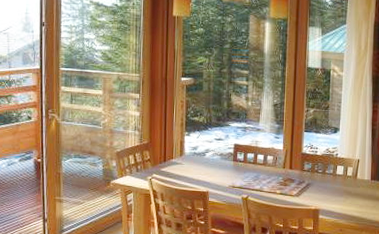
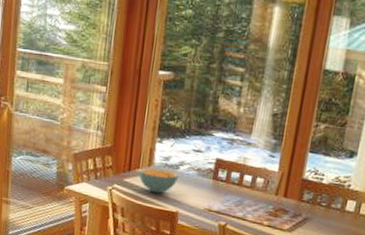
cereal bowl: none [173,157,206,178] -> present [139,168,179,194]

